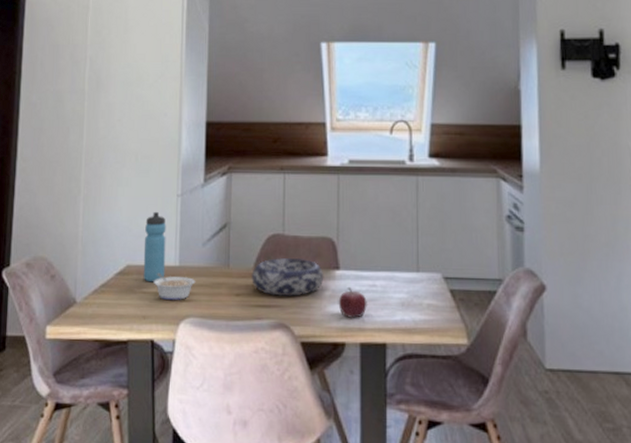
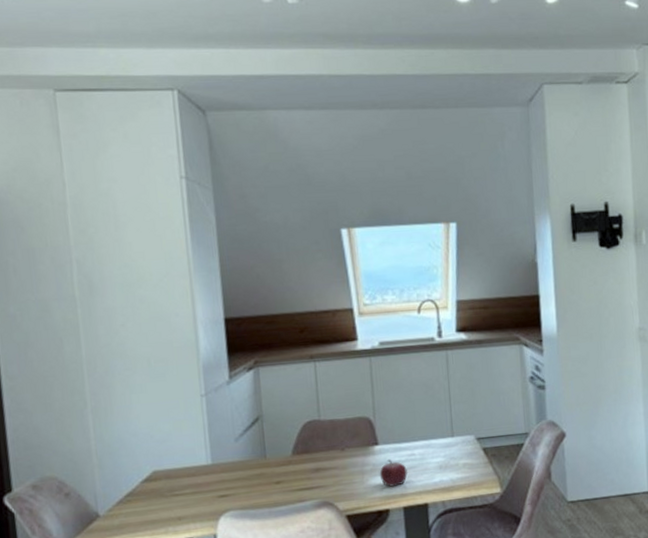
water bottle: present [143,211,166,283] -> none [168,414,198,485]
legume: present [153,272,196,301] -> none [185,473,232,499]
decorative bowl: present [251,257,324,297] -> none [290,439,364,478]

